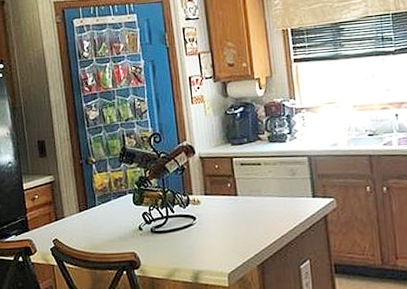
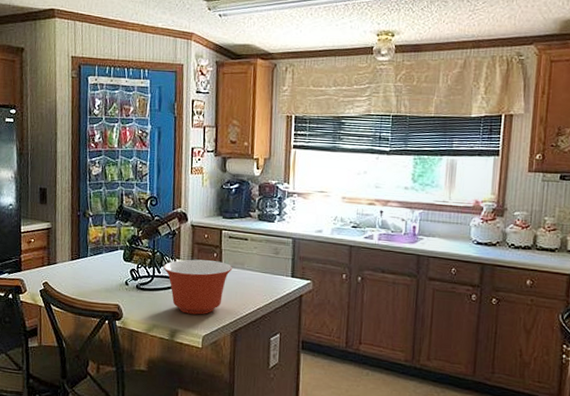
mixing bowl: none [176,191,249,252] -> present [163,259,233,315]

